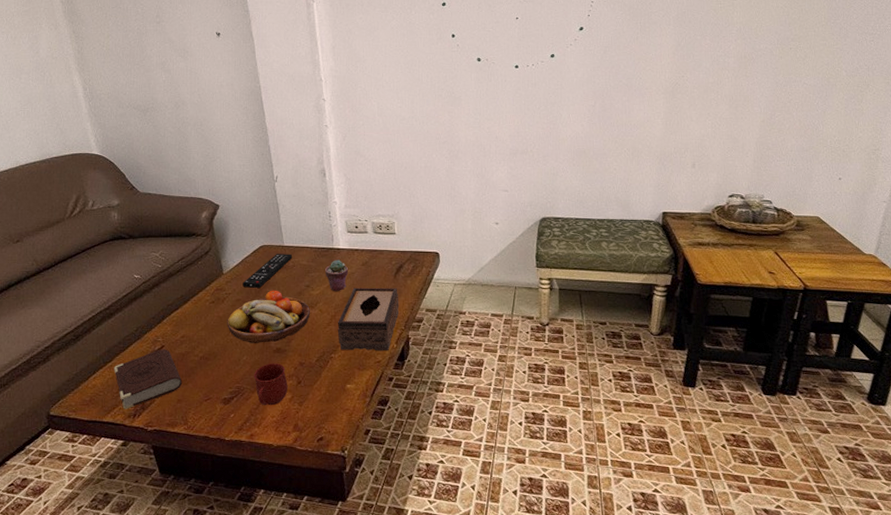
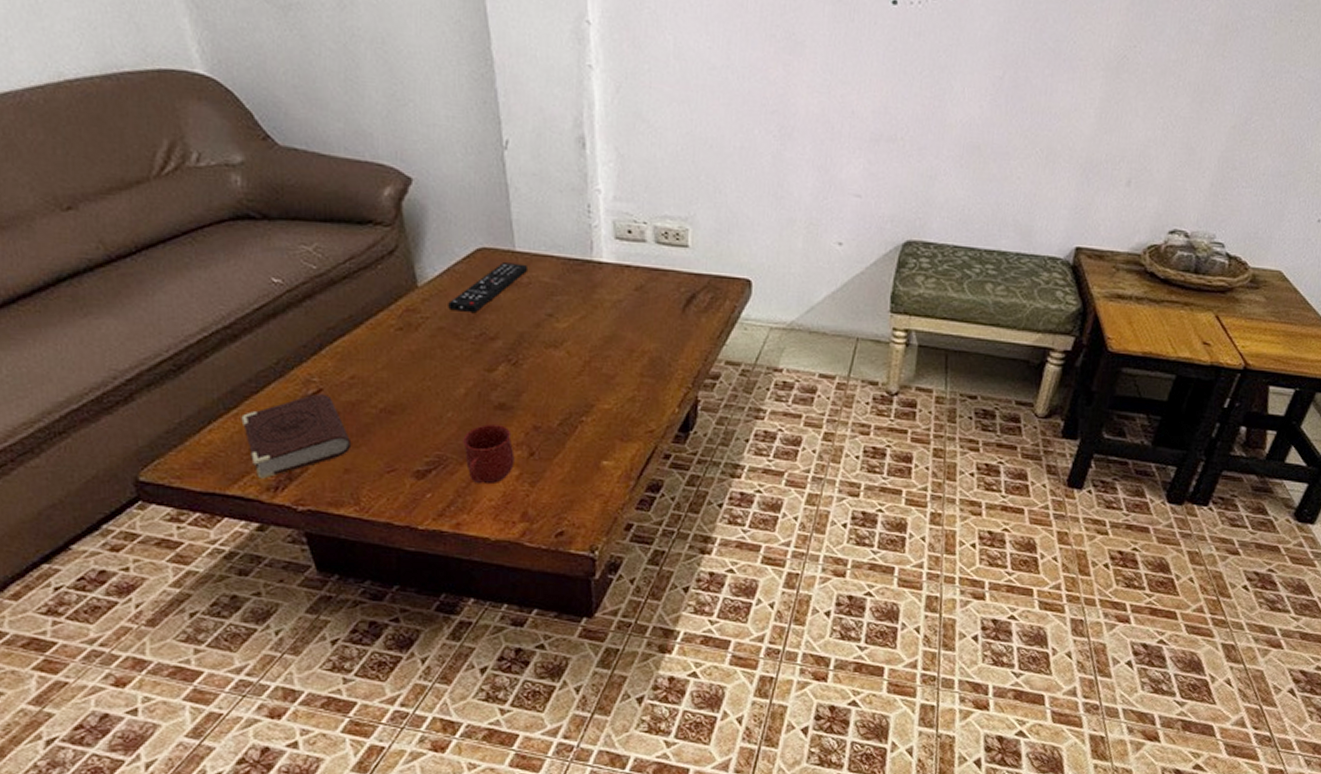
fruit bowl: present [227,290,310,343] -> none [422,317,552,395]
potted succulent: present [325,260,349,291] -> none [578,278,614,326]
tissue box: present [337,287,400,351] -> none [592,322,688,418]

